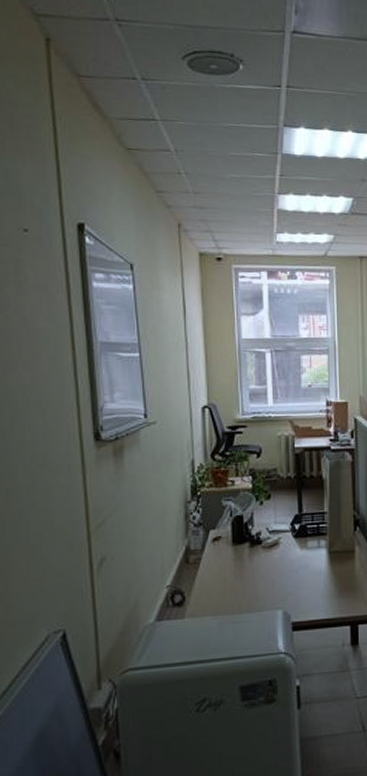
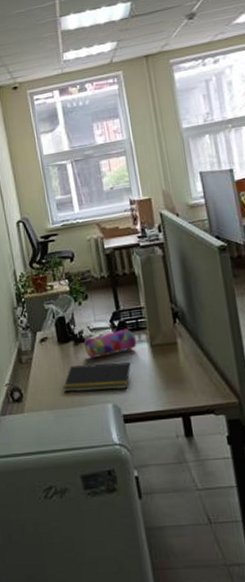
notepad: none [233,567,307,597] -> present [63,362,131,392]
pencil case: none [260,533,316,563] -> present [84,329,137,359]

